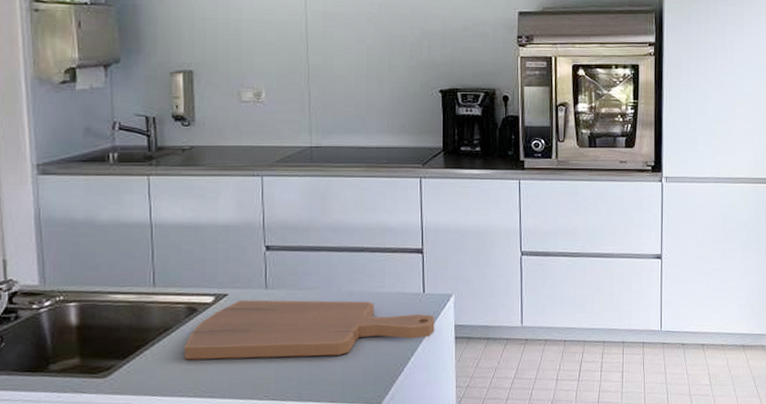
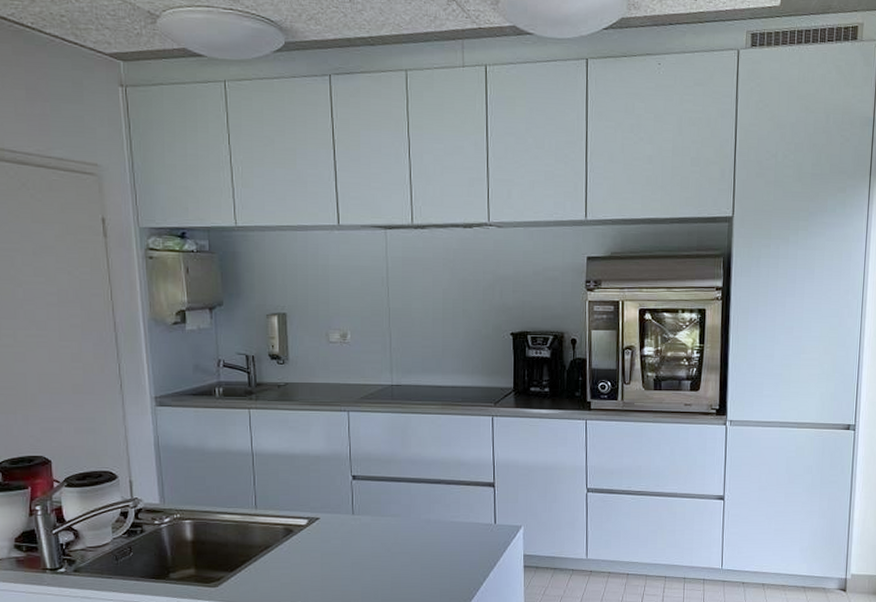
cutting board: present [184,300,435,360] -> none [283,524,505,578]

